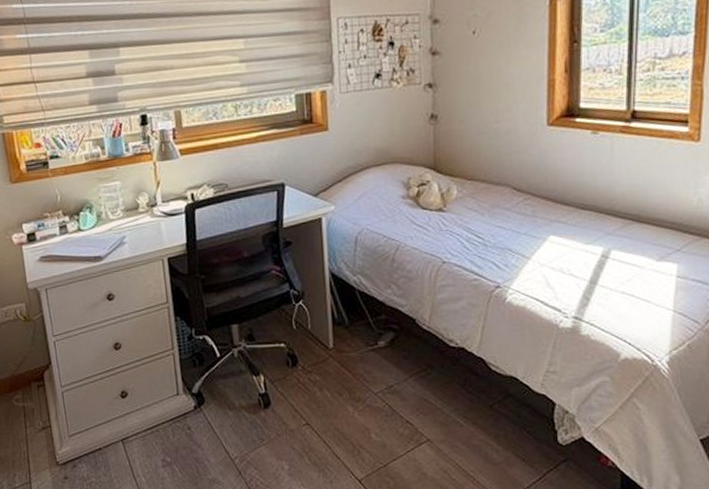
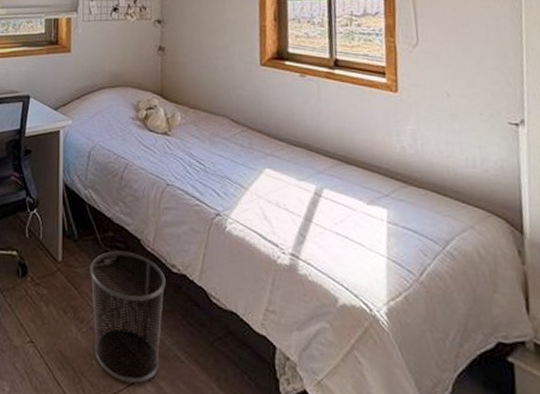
waste bin: none [363,331,444,449] -> present [90,250,166,384]

